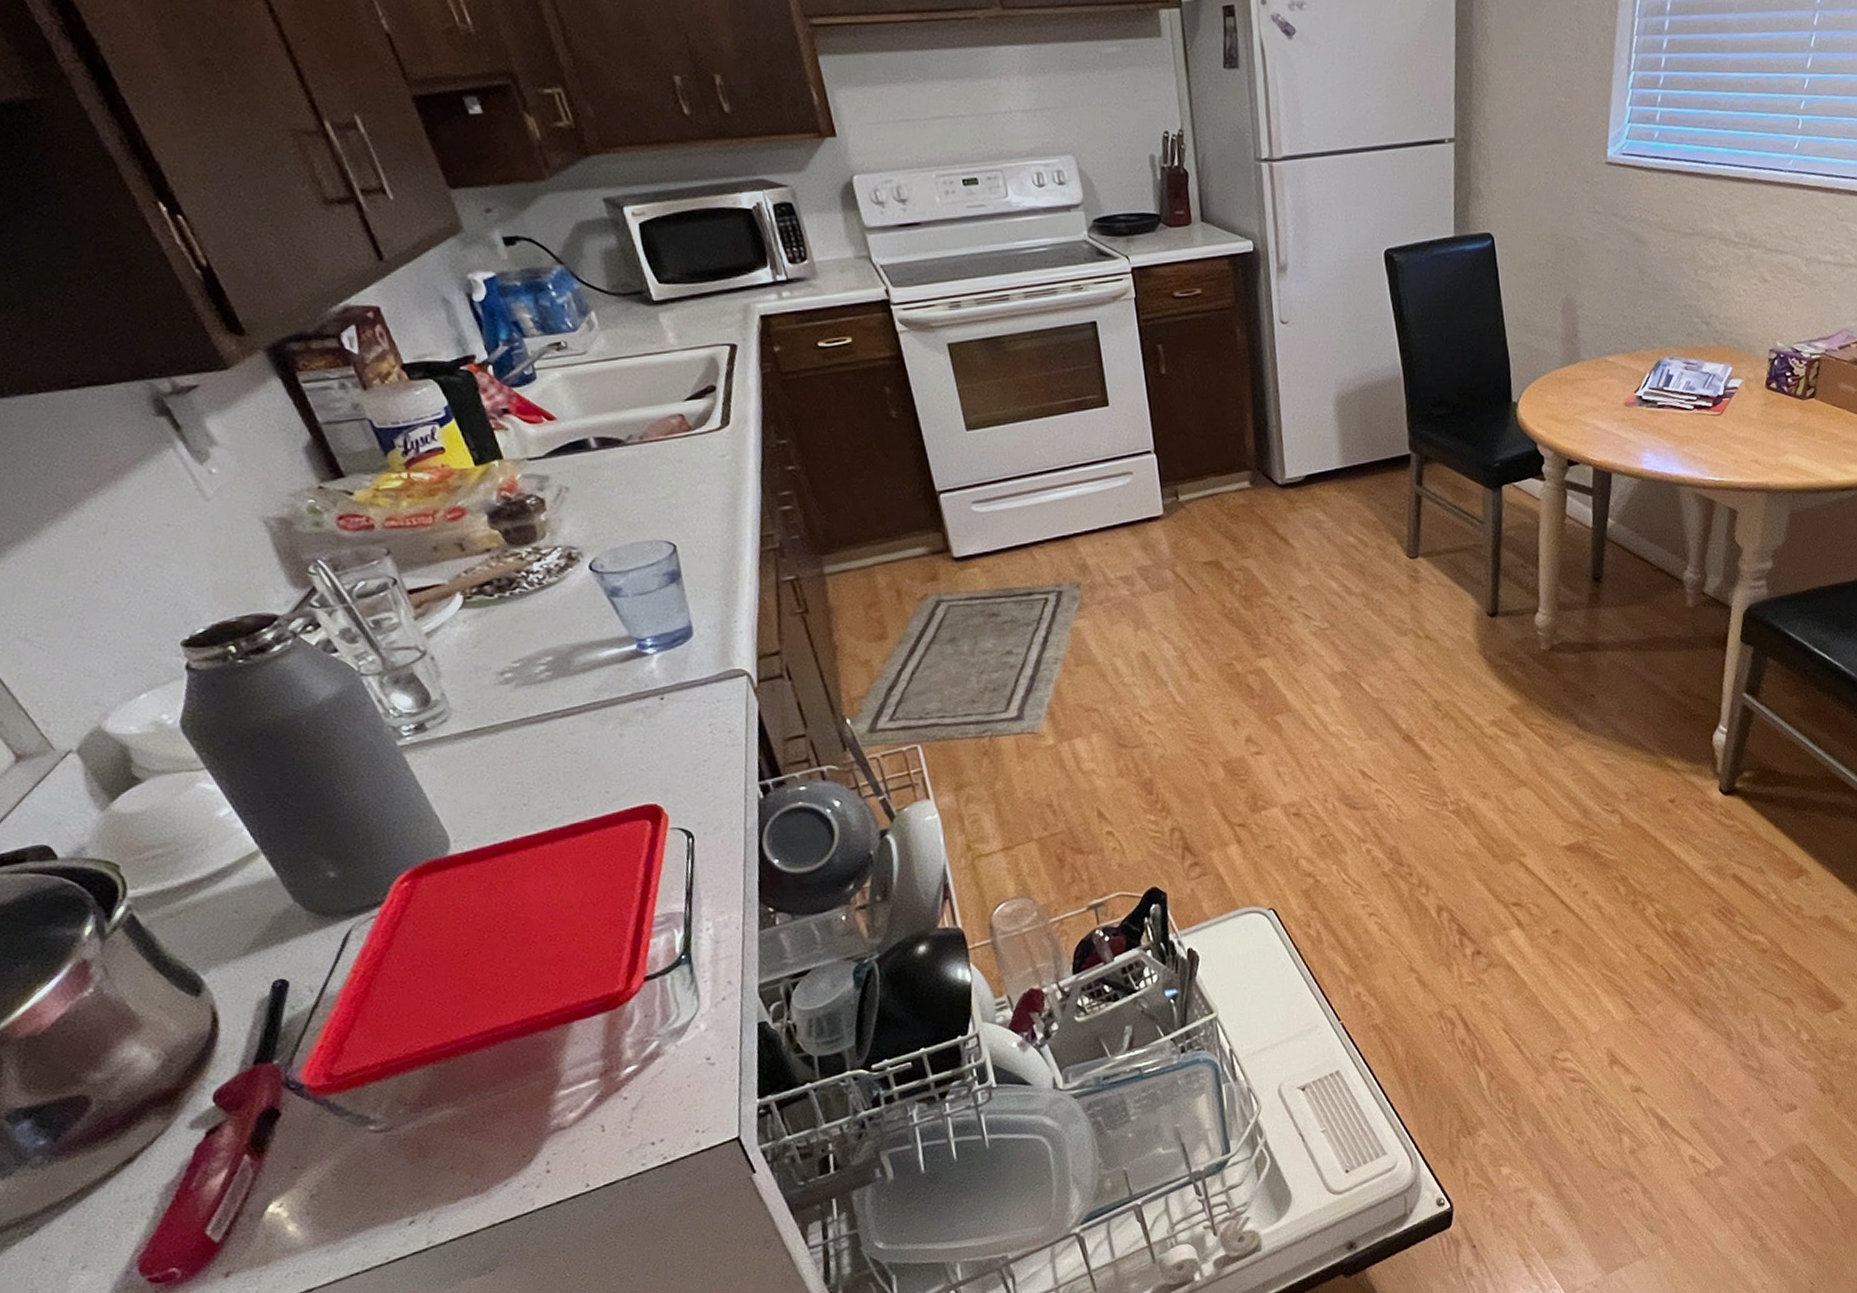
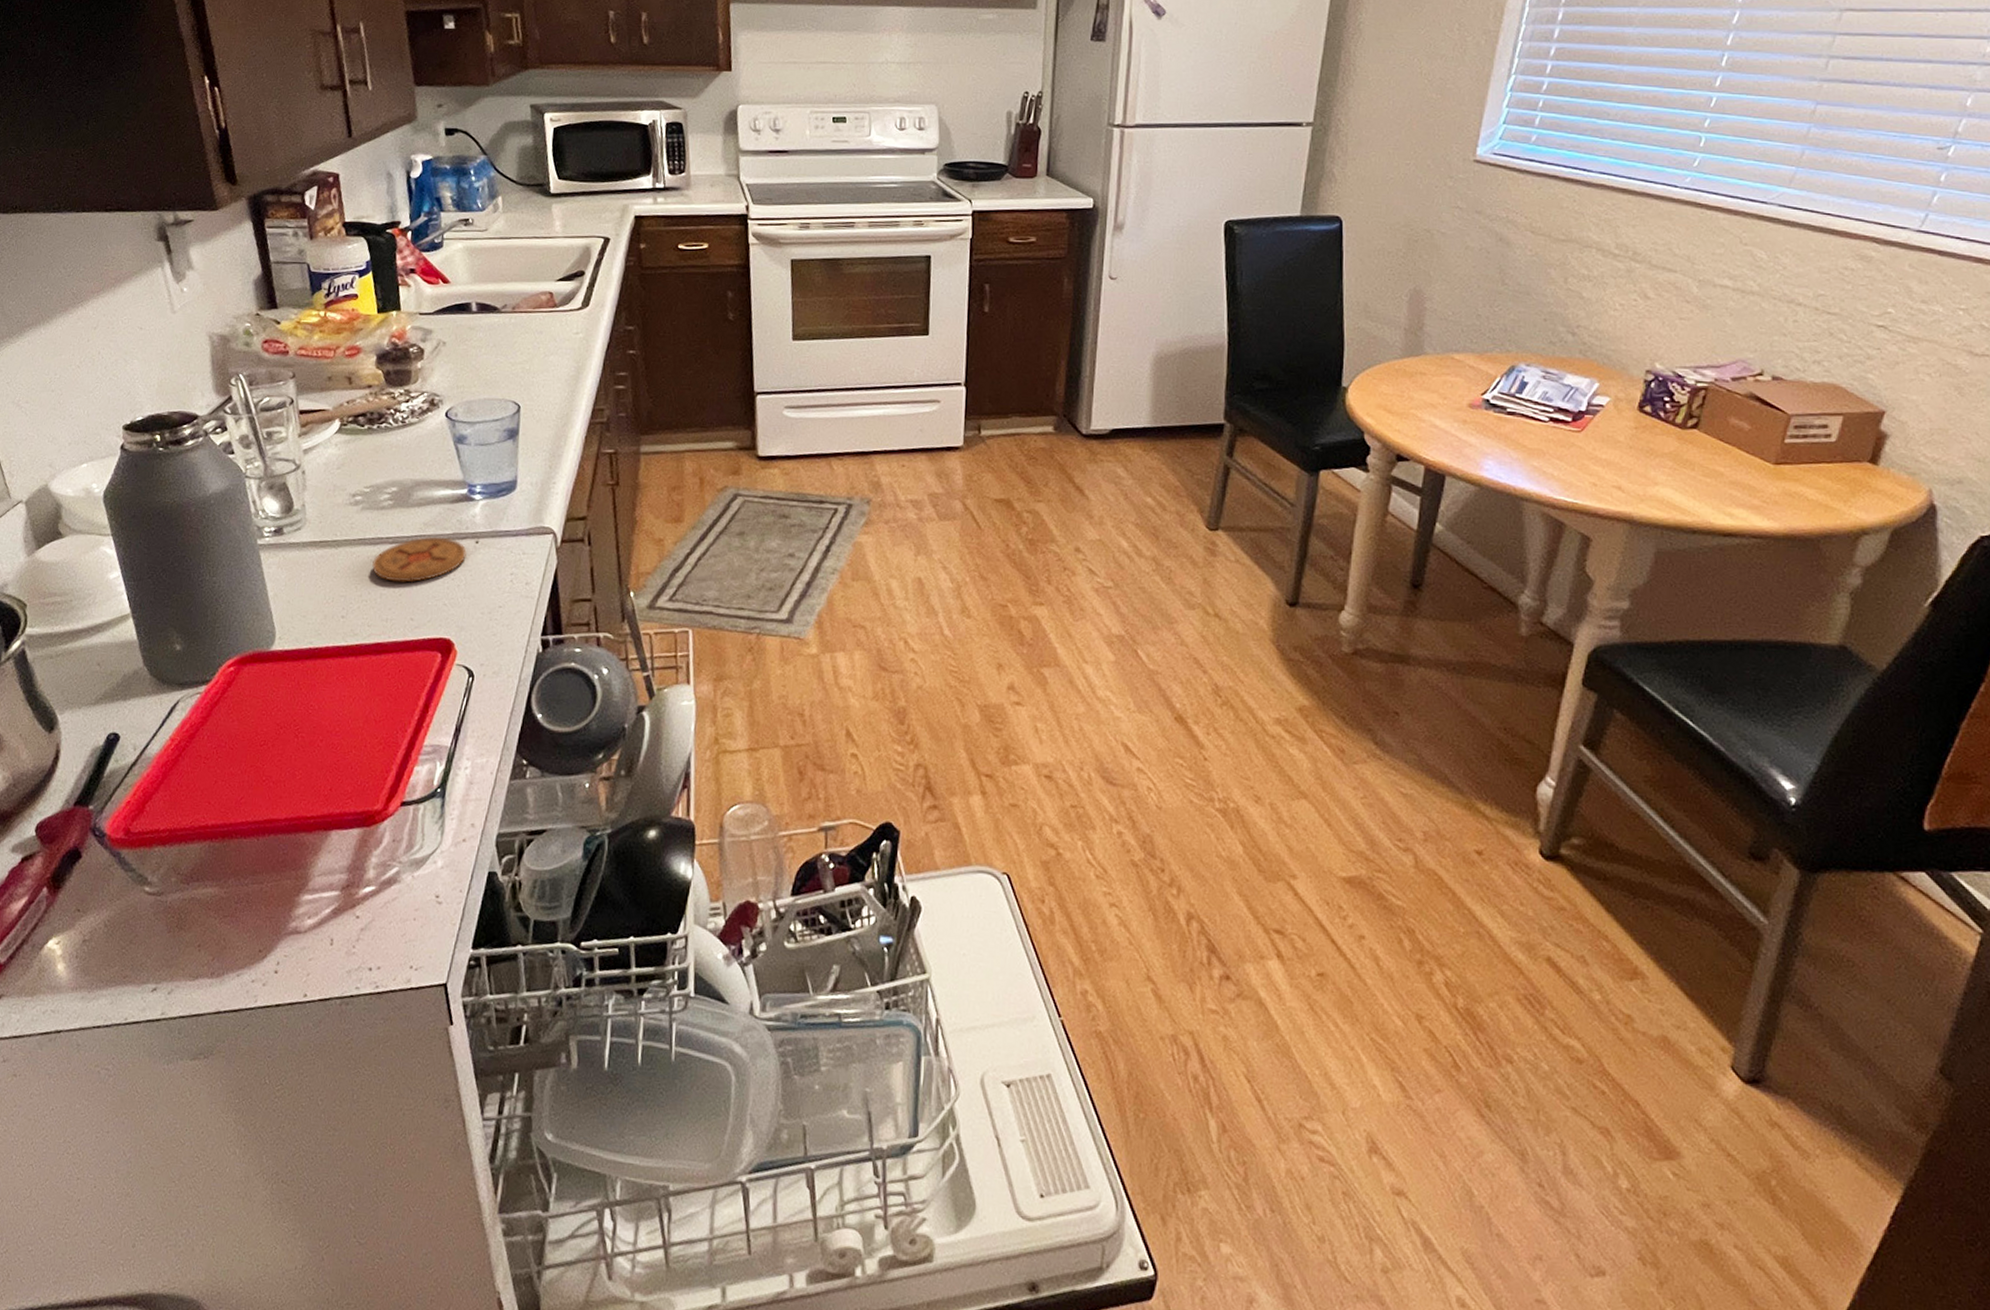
coaster: none [544,699,653,758] -> present [372,536,467,583]

